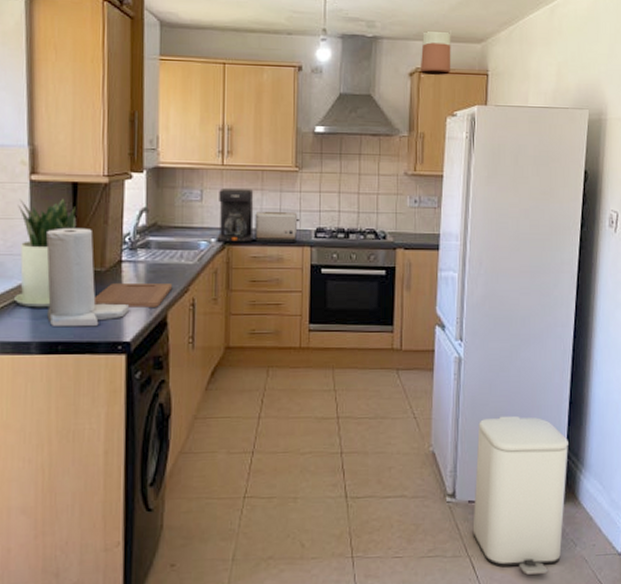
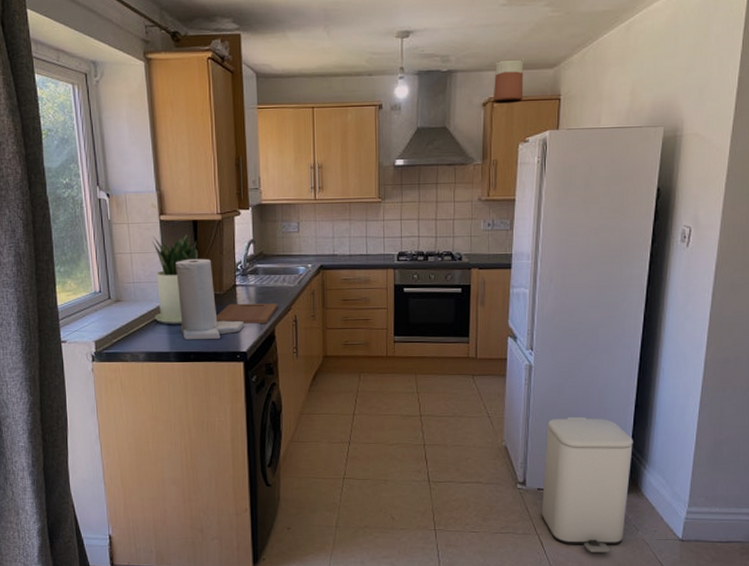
coffee maker: present [217,187,254,243] -> none [313,219,344,268]
toaster: present [255,210,299,243] -> none [345,238,383,267]

